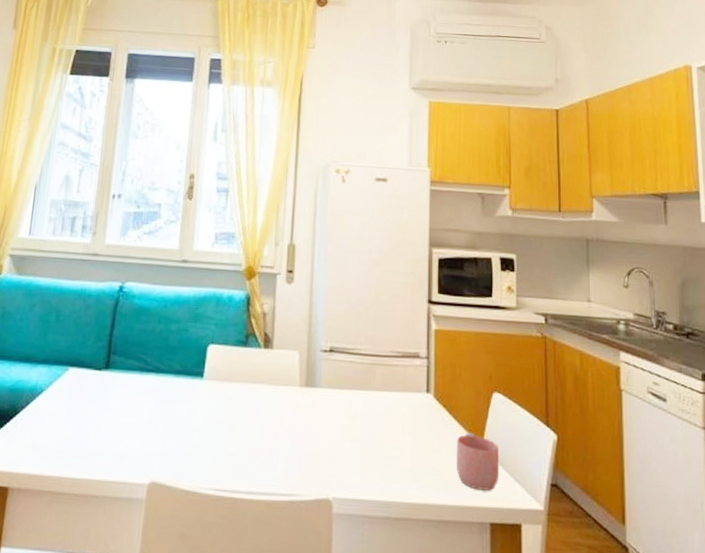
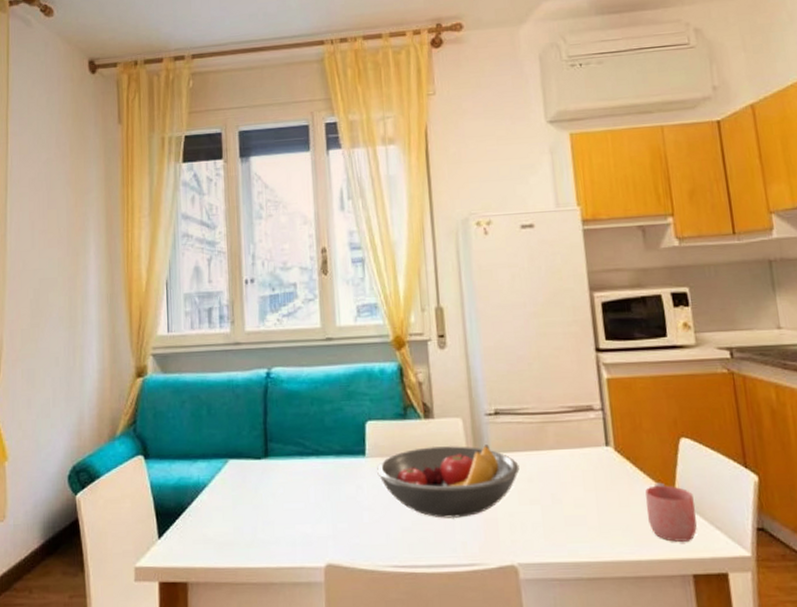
fruit bowl: none [212,376,346,448] -> present [377,445,520,518]

